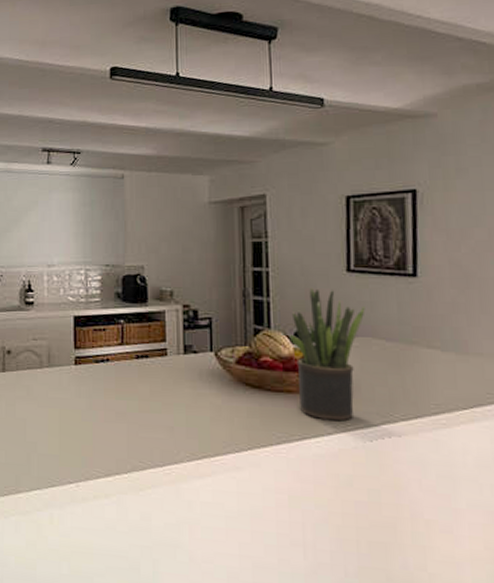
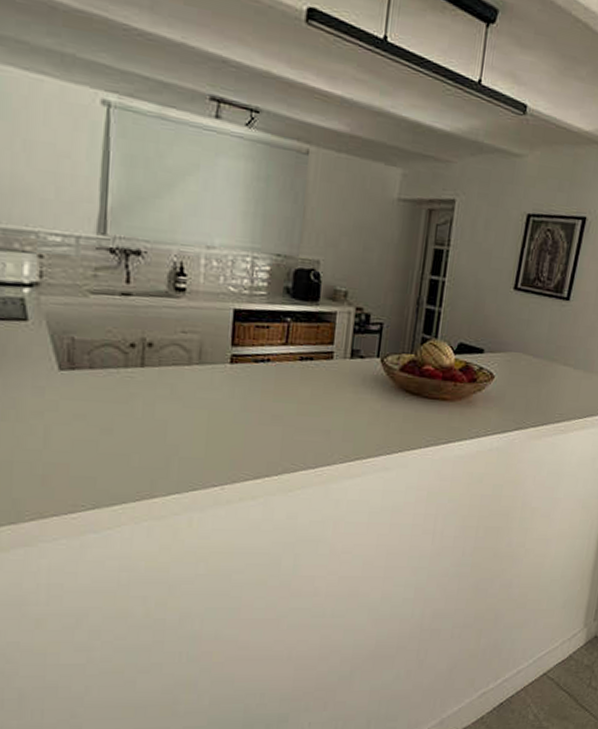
potted plant: present [289,287,365,422] -> none [451,301,523,427]

